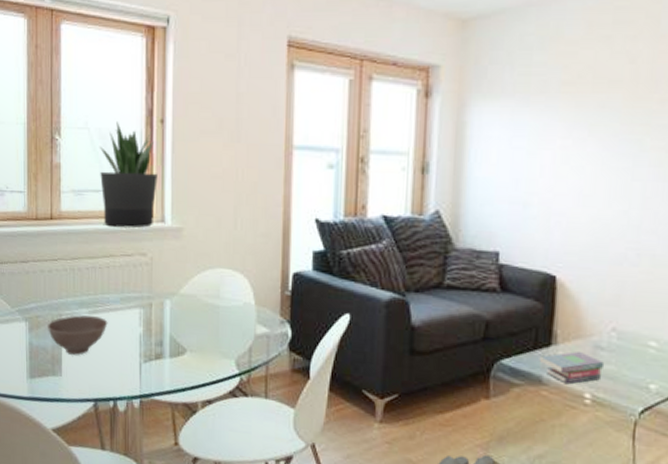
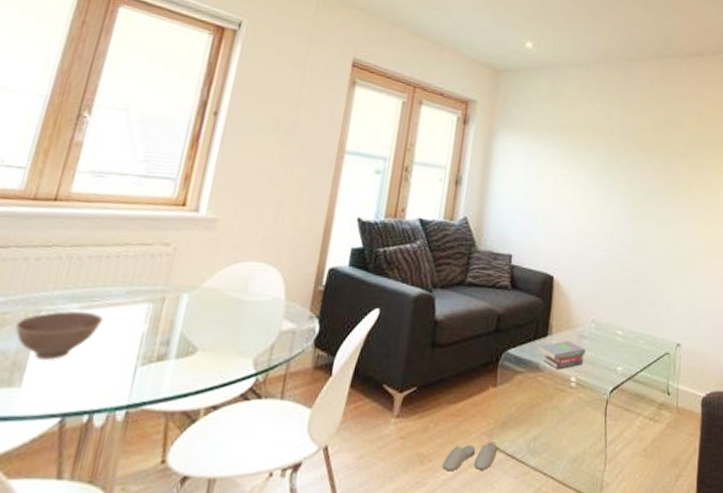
planter: present [100,122,158,229] -> none [124,108,202,217]

